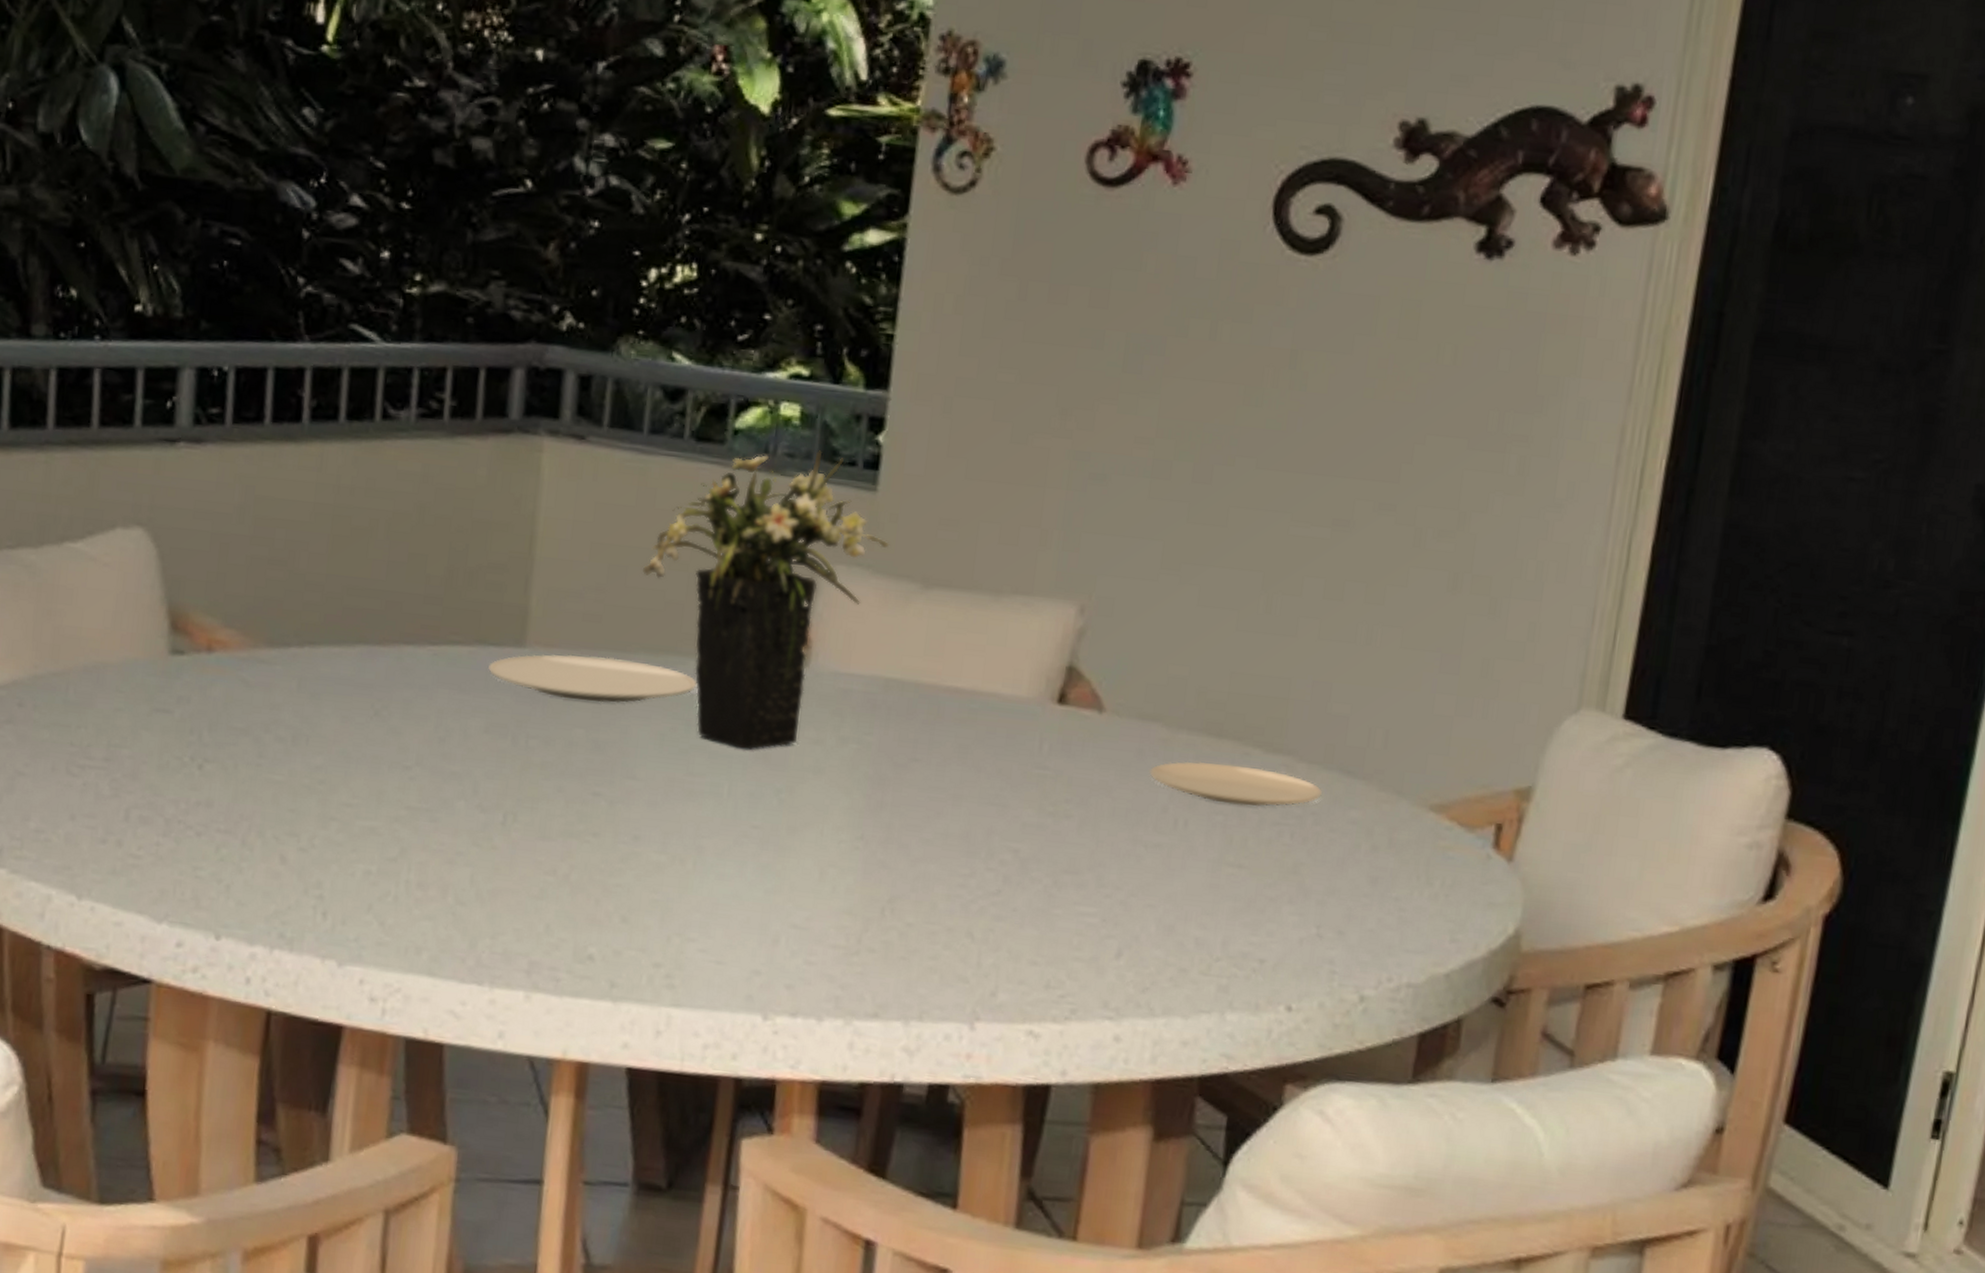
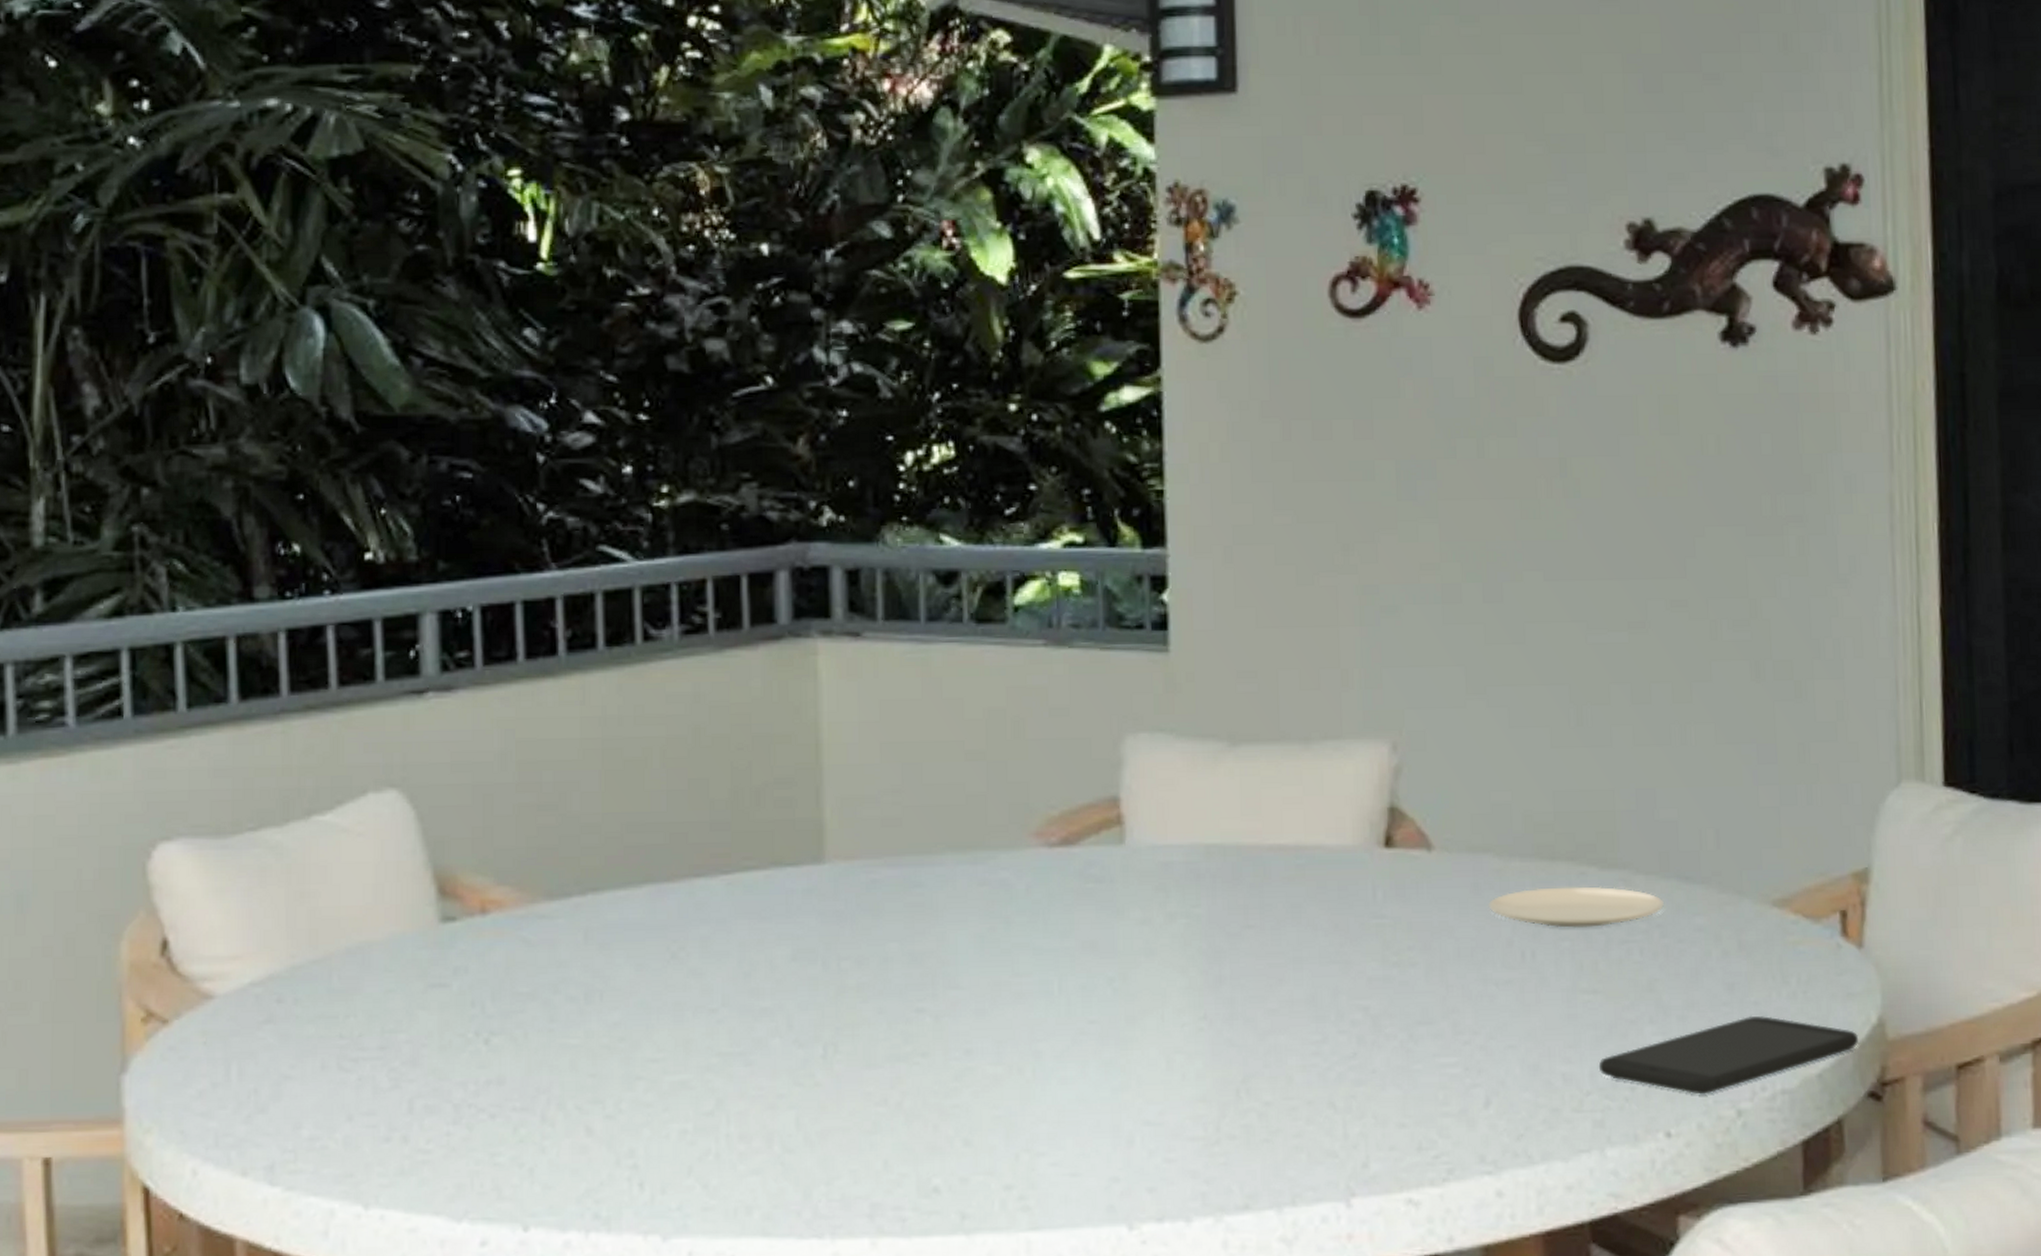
plate: present [488,654,697,703] -> none [788,862,1011,912]
flower arrangement: present [643,450,890,750] -> none [938,617,1190,940]
mobile phone: none [1231,910,1492,977] -> present [1598,1015,1858,1094]

